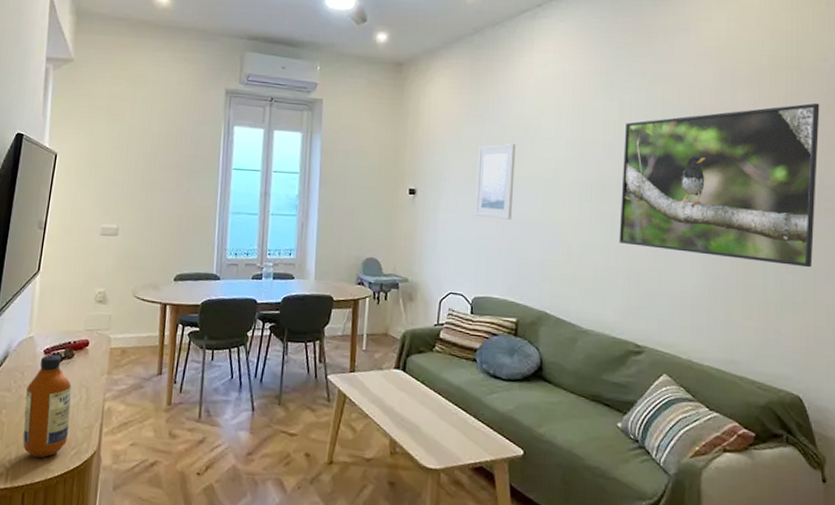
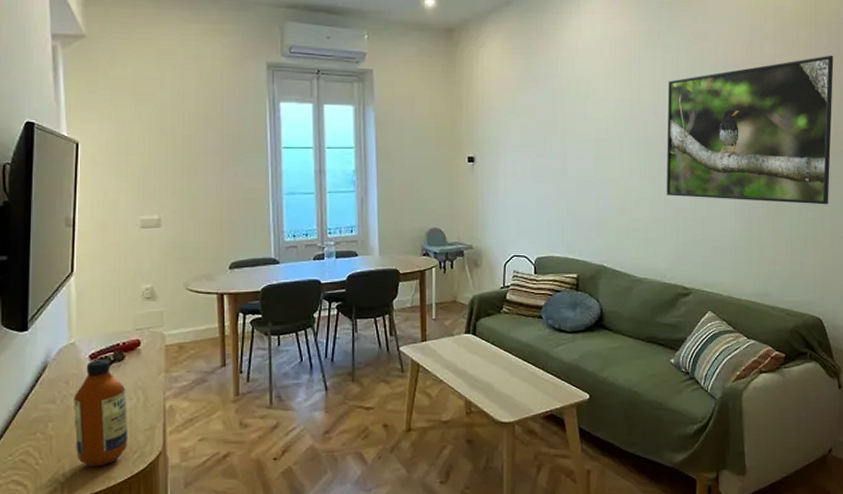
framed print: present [475,144,516,220] -> none [533,107,569,181]

